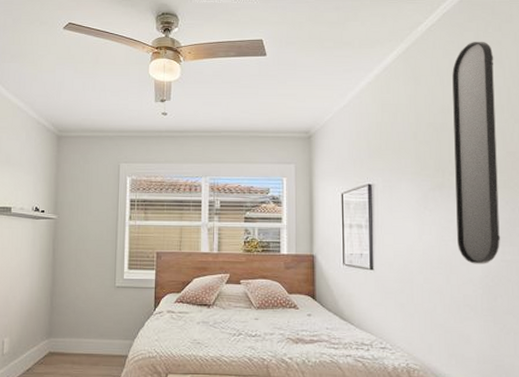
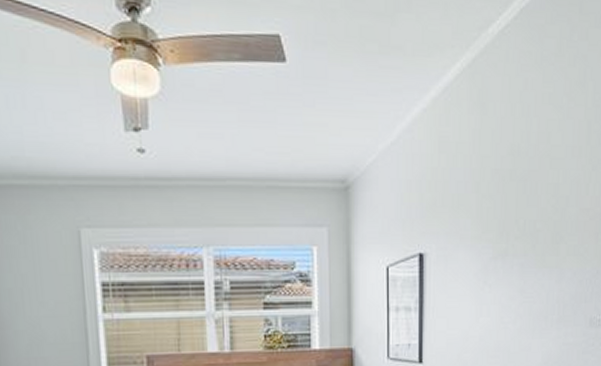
home mirror: present [452,42,500,264] -> none [518,54,577,350]

